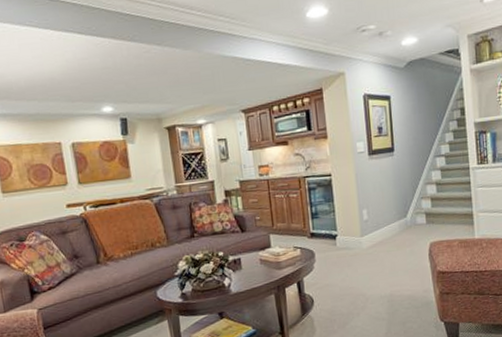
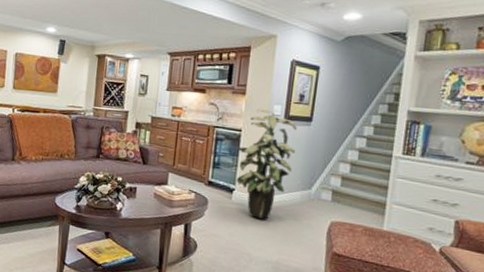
indoor plant: none [330,148,386,258] -> present [236,108,298,219]

